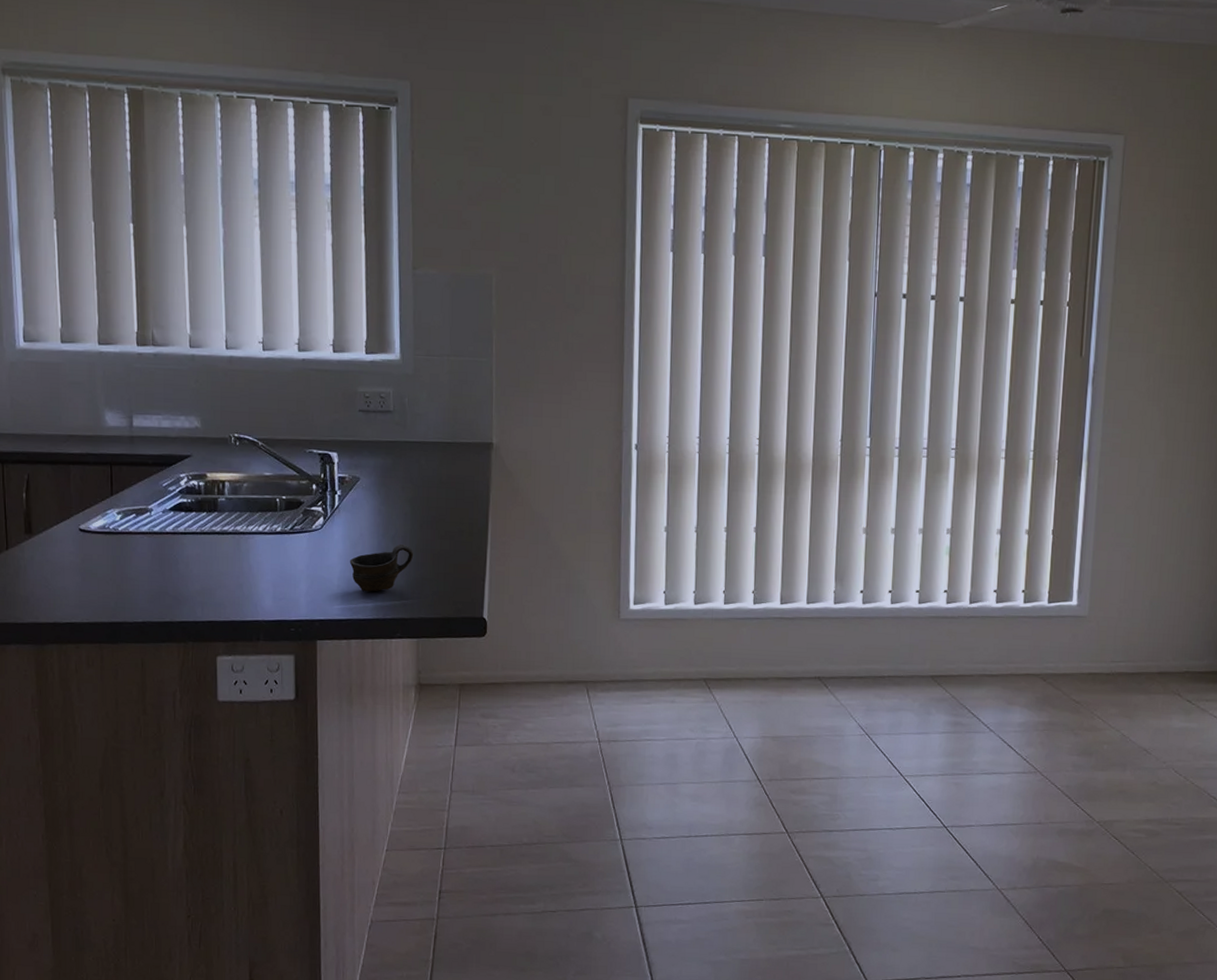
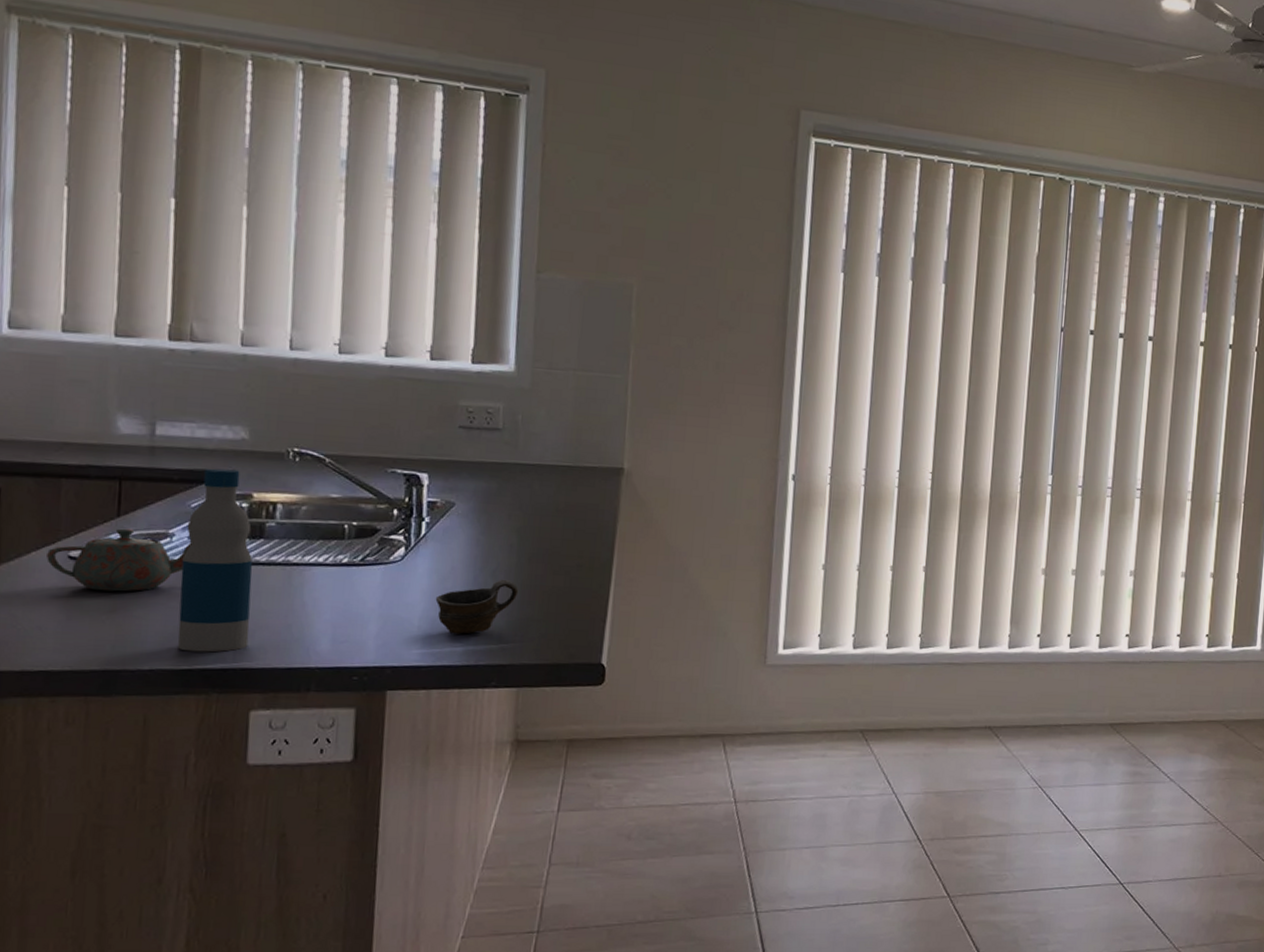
teapot: none [65,505,164,558] -> present [47,528,190,592]
bottle: none [159,453,212,608] -> present [177,468,253,653]

